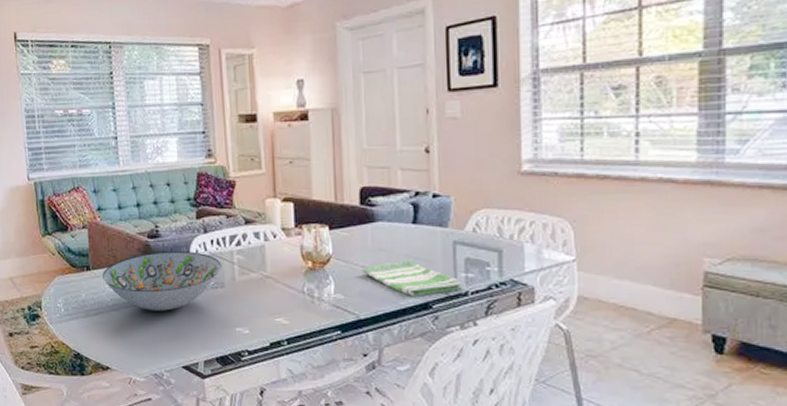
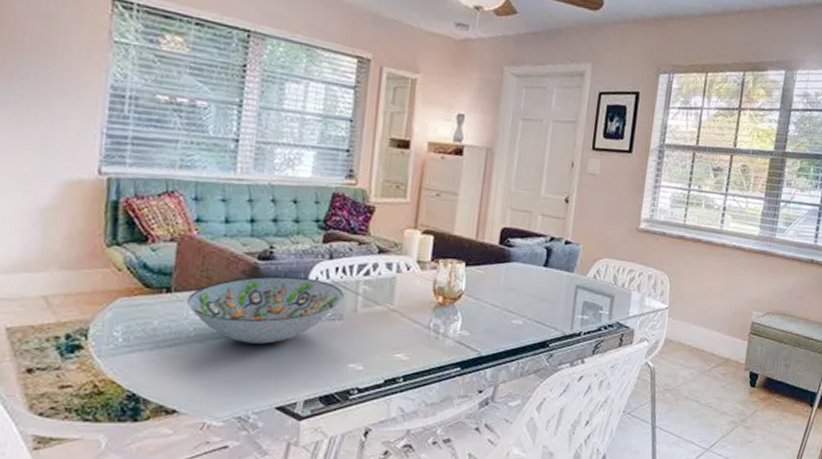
dish towel: present [362,259,462,296] -> none [490,299,578,335]

